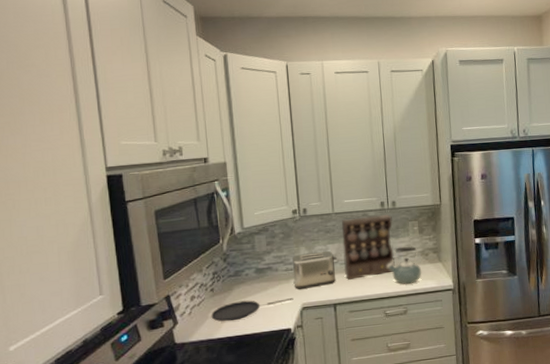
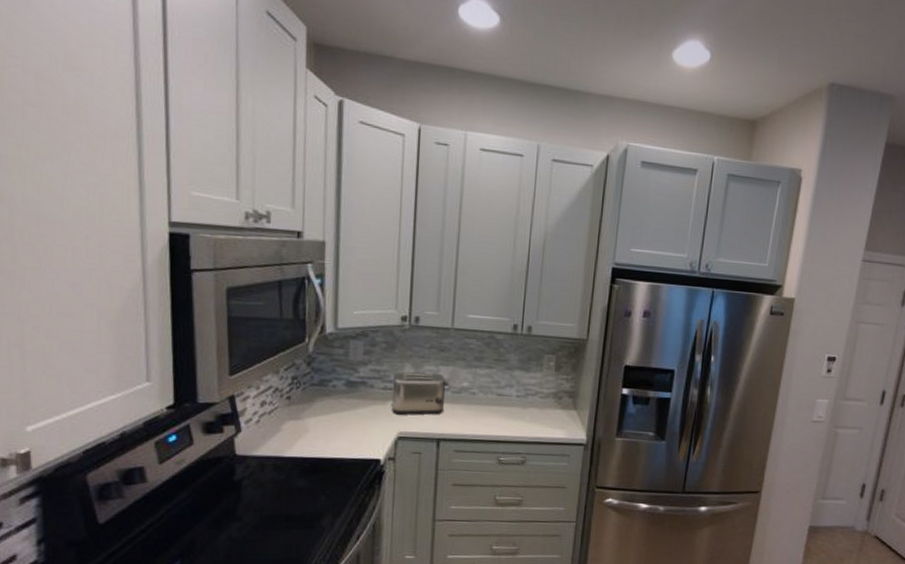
frying pan: present [211,298,294,322] -> none [283,416,388,440]
spice rack: present [341,214,395,280] -> none [455,338,525,414]
kettle: present [386,246,422,284] -> none [508,384,551,430]

